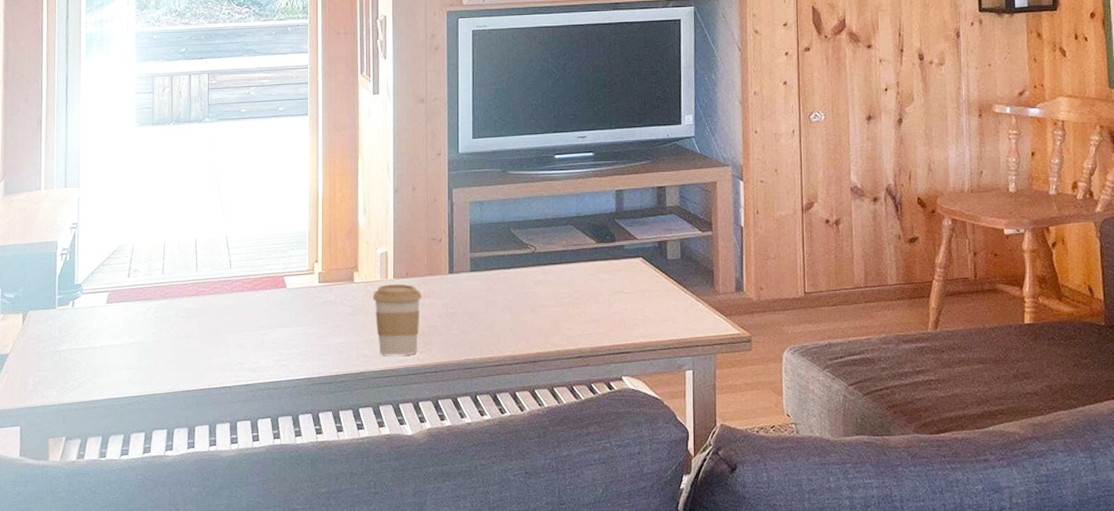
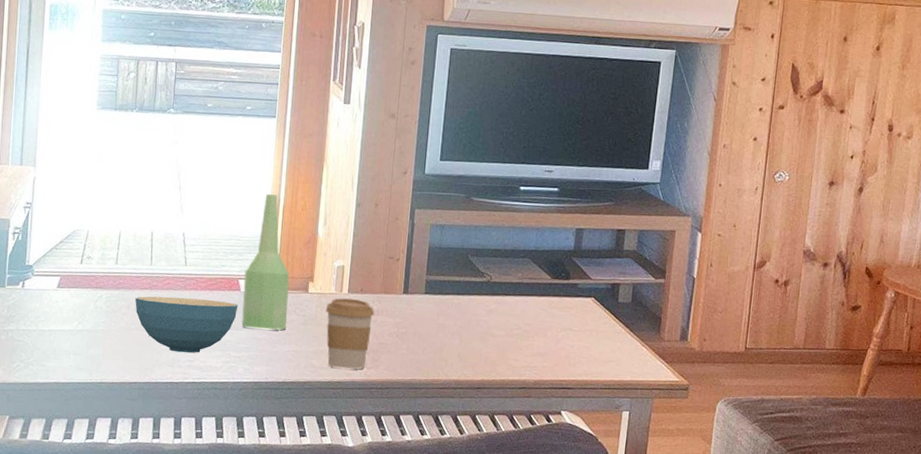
cereal bowl: none [183,300,286,356] -> present [135,296,239,353]
bottle: none [289,190,335,324] -> present [241,194,290,330]

